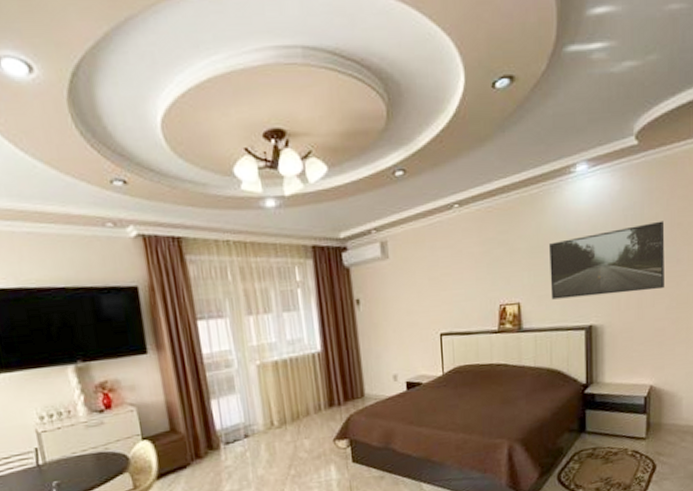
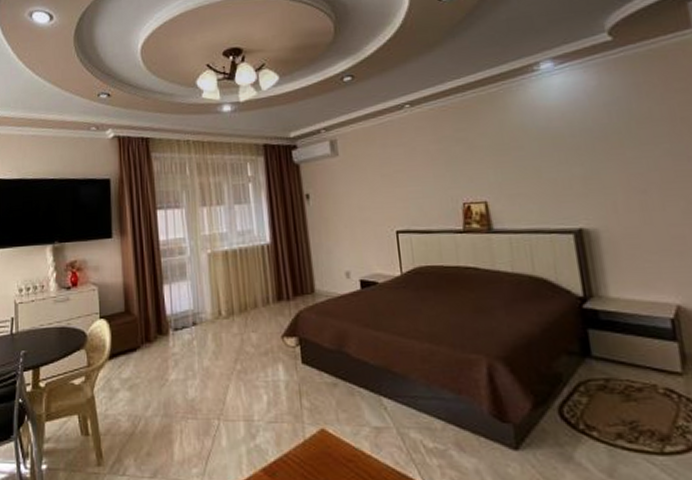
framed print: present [549,221,665,300] -> none [517,115,675,199]

